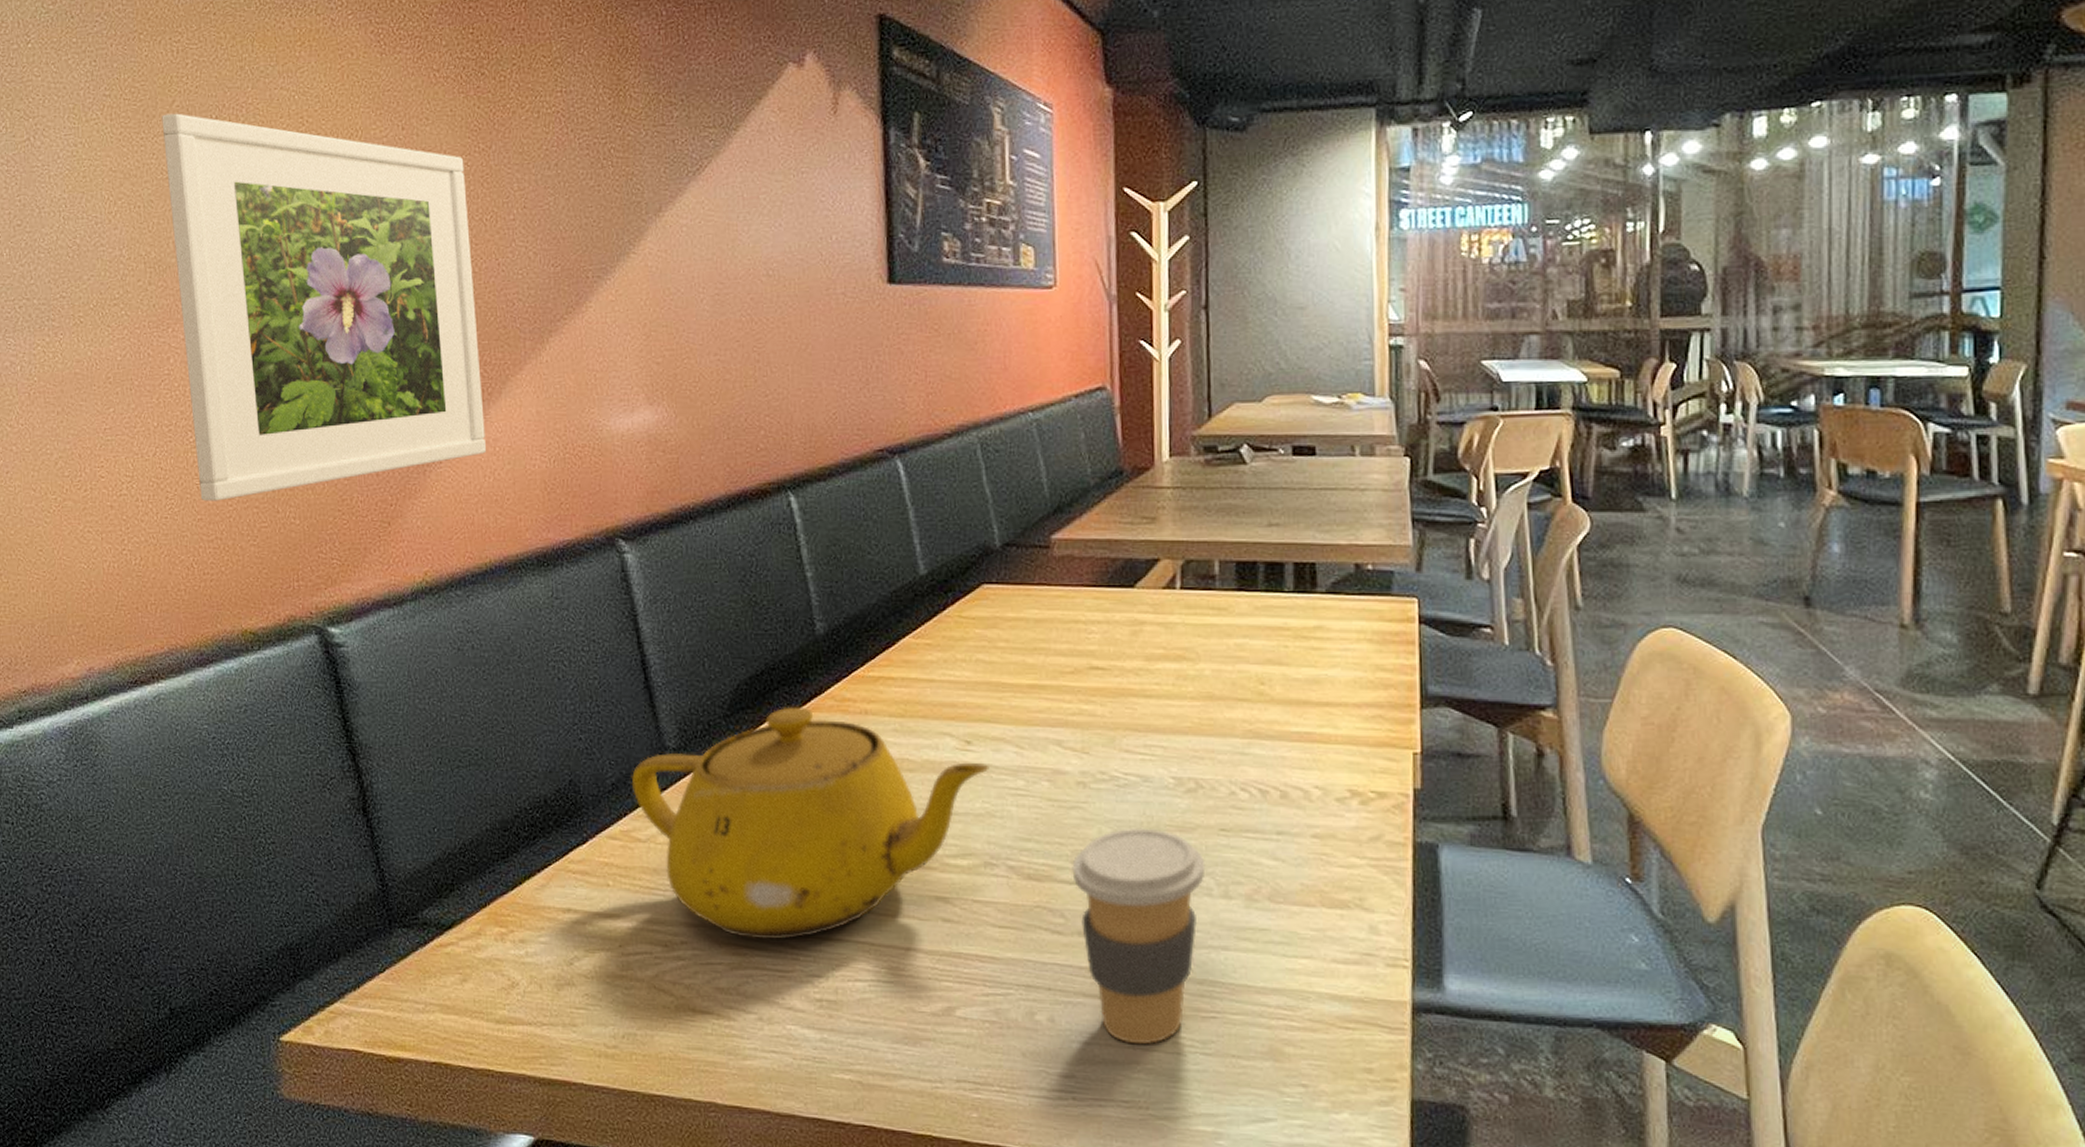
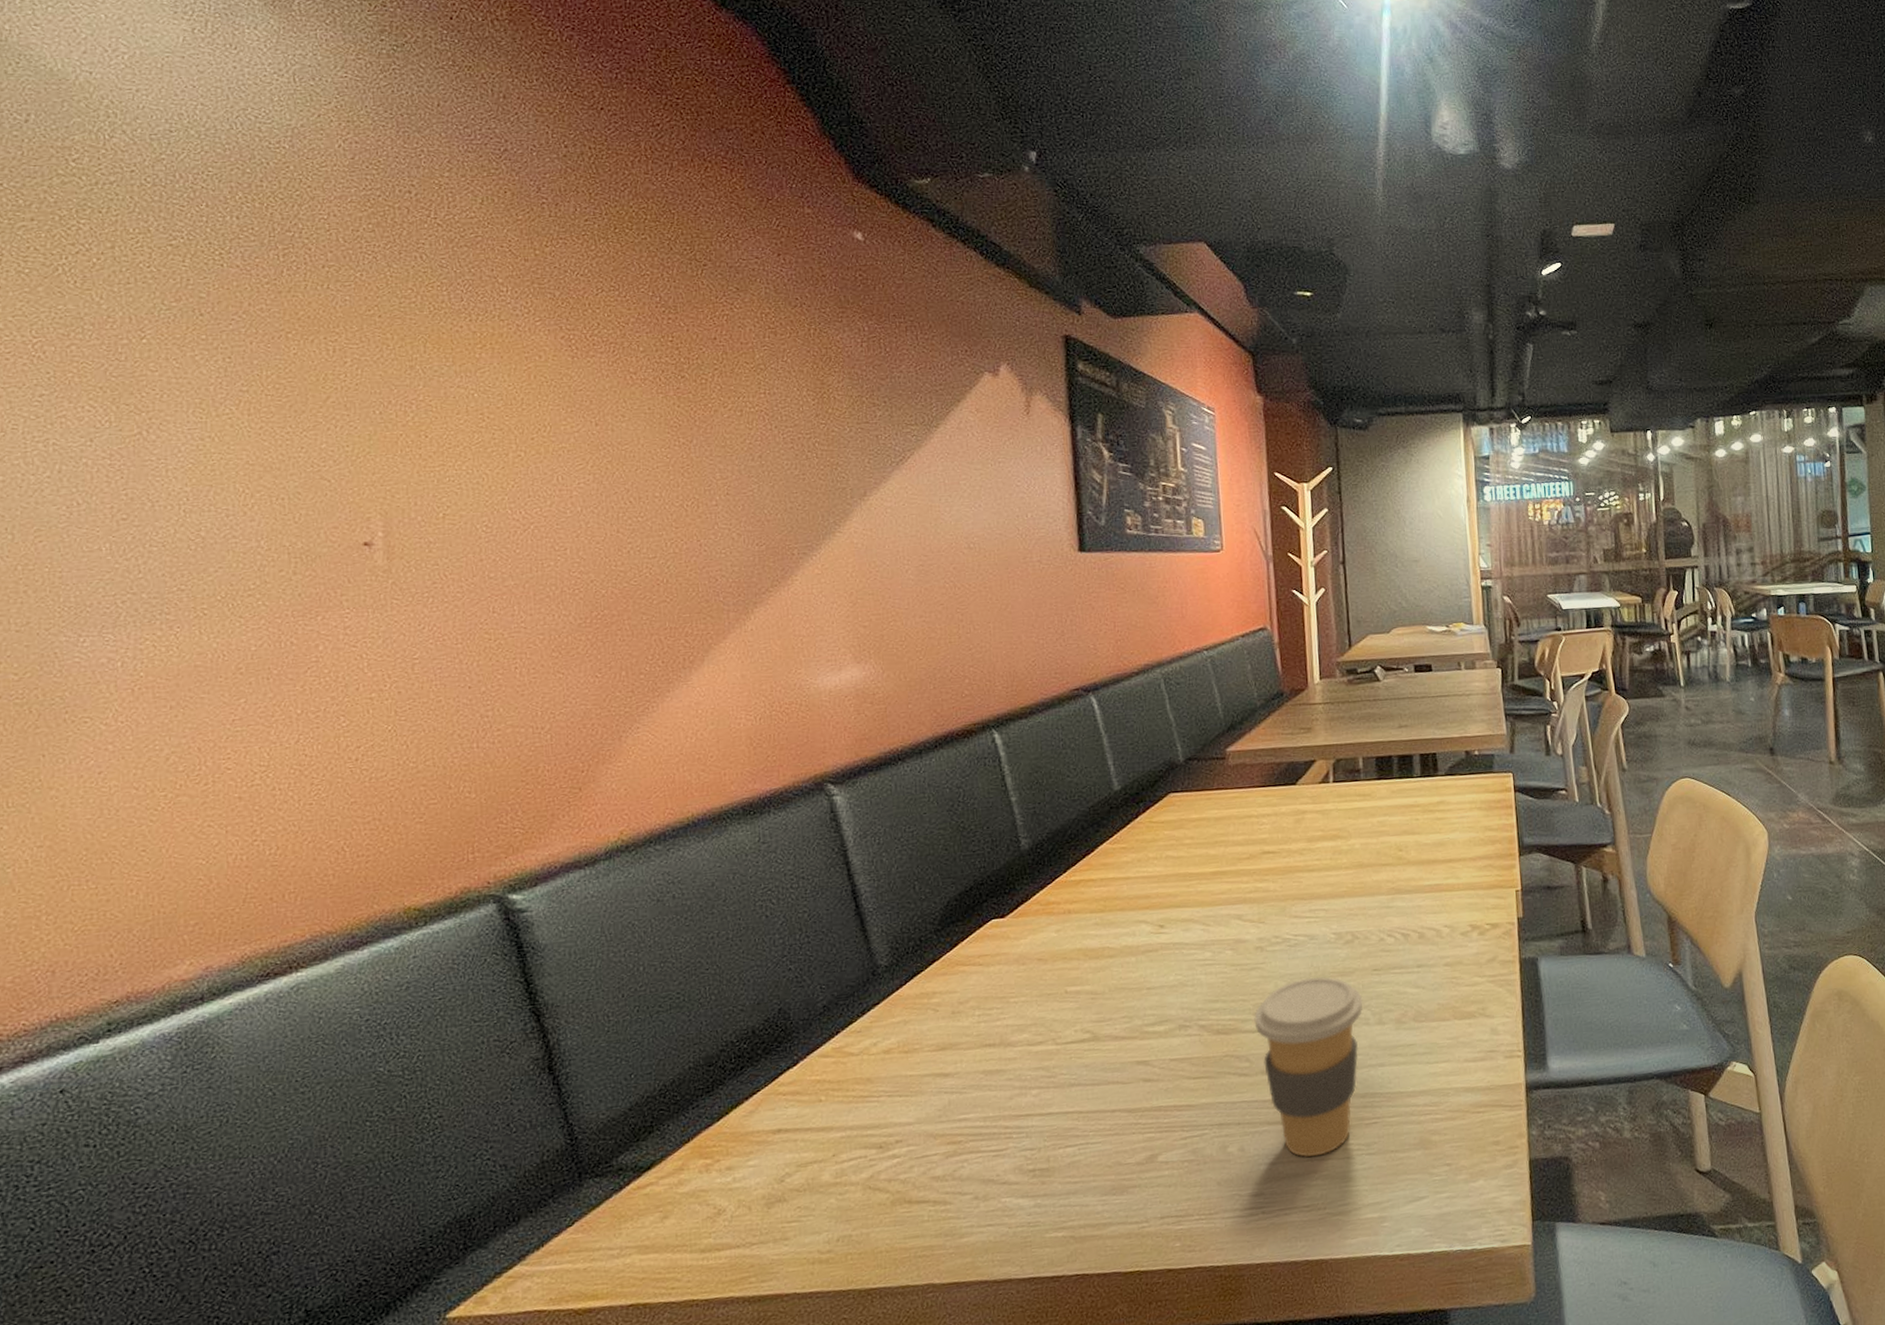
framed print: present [161,113,487,502] -> none [313,409,689,784]
teapot: present [631,706,990,940] -> none [842,914,1181,1127]

